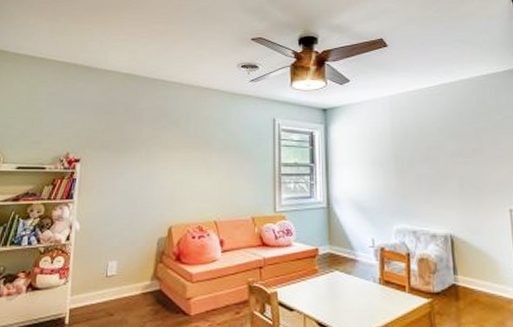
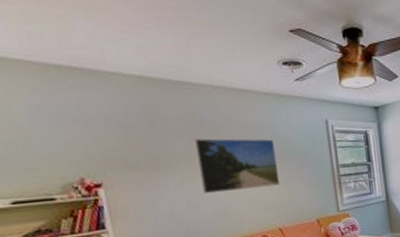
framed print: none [155,128,223,177] -> present [195,138,280,193]

